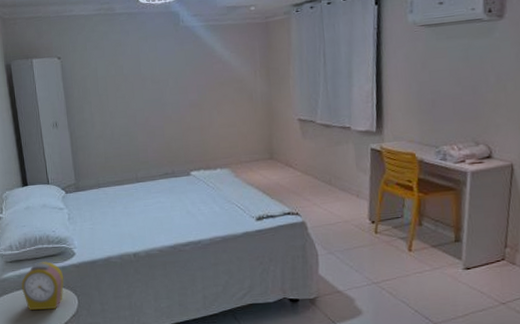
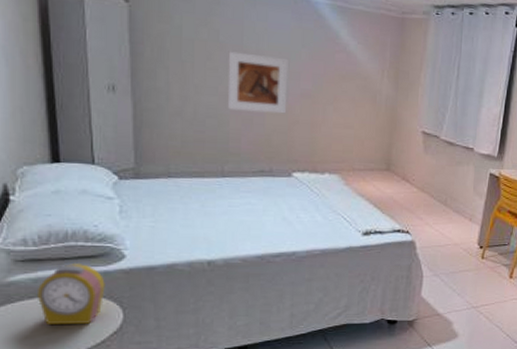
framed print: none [131,77,180,127] -> present [227,51,288,114]

